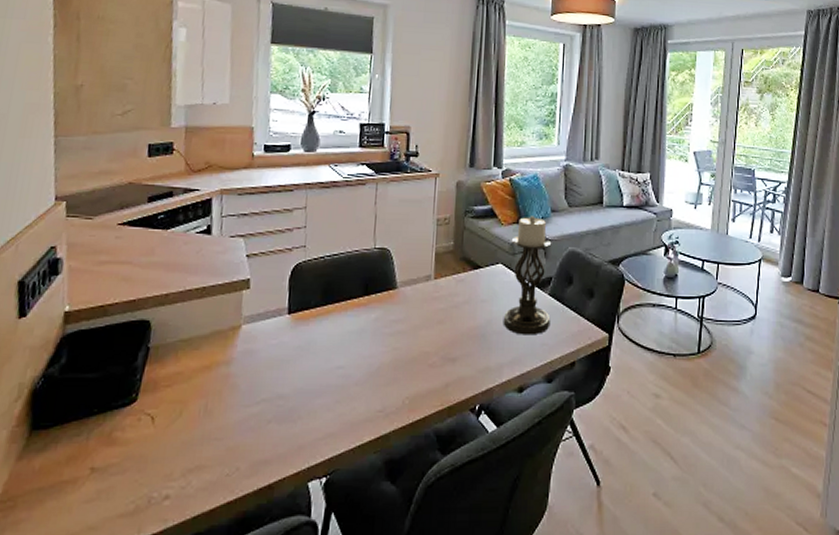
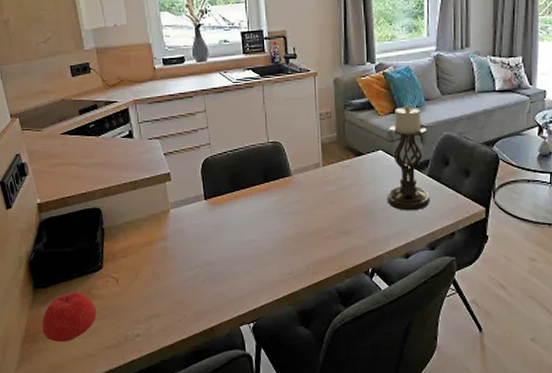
apple: none [27,435,116,509] -> present [42,292,97,342]

